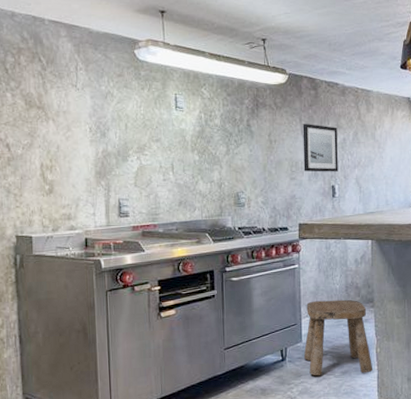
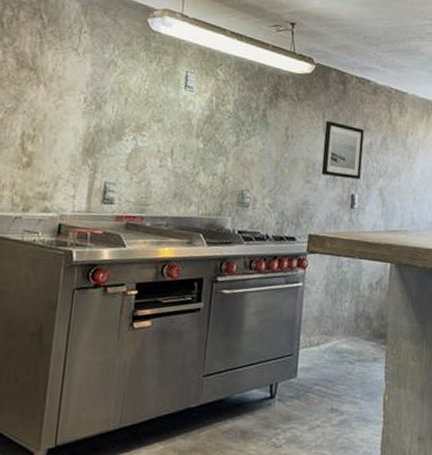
stool: present [303,299,373,376] -> none [296,328,378,425]

